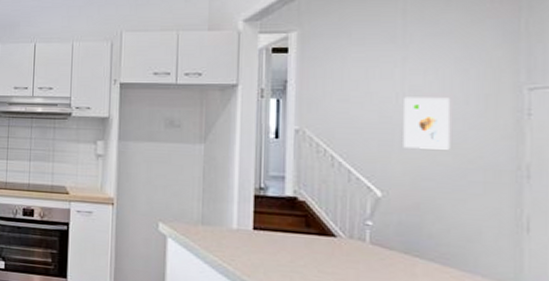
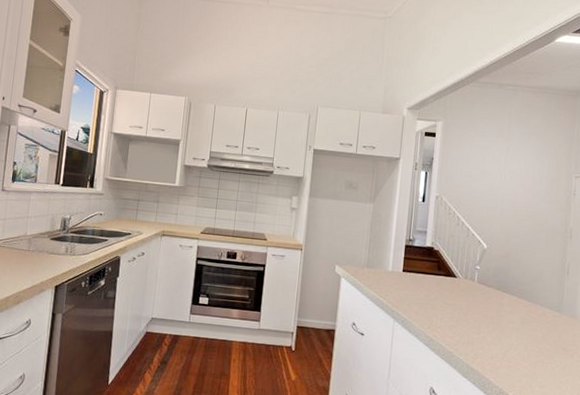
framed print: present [403,97,451,150] -> none [502,177,532,216]

